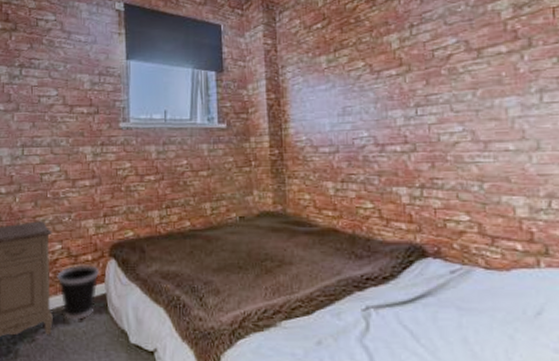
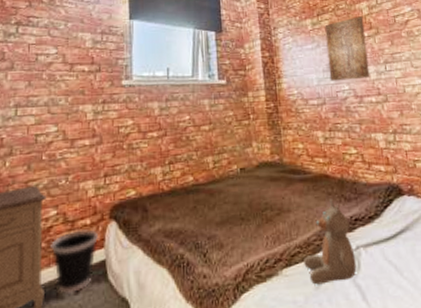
teddy bear: none [305,254,365,341] -> present [304,198,357,285]
wall art: none [343,49,396,127] -> present [325,15,370,81]

